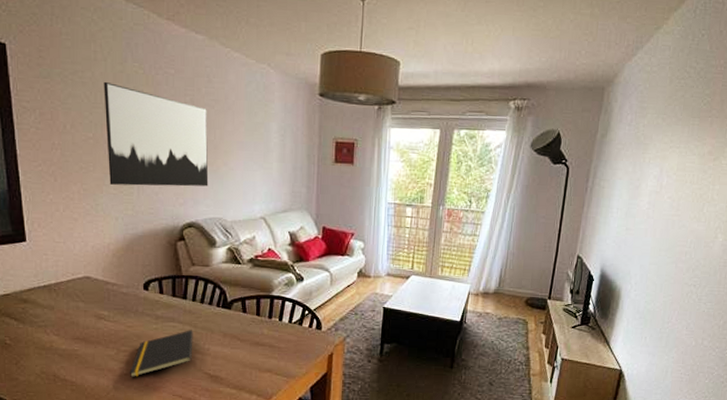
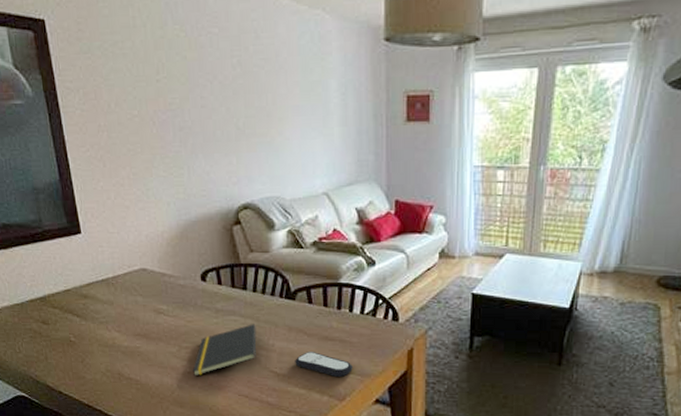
wall art: present [104,81,209,187] -> none [145,50,263,166]
remote control: none [228,355,280,378] -> present [295,352,353,377]

